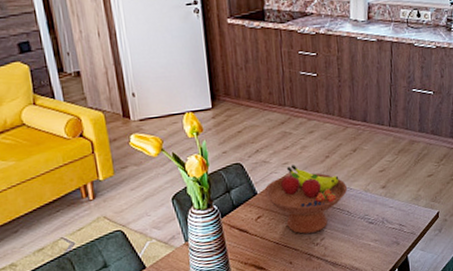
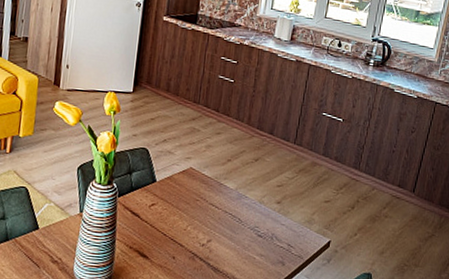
fruit bowl: present [264,165,348,234] -> none [162,161,243,233]

